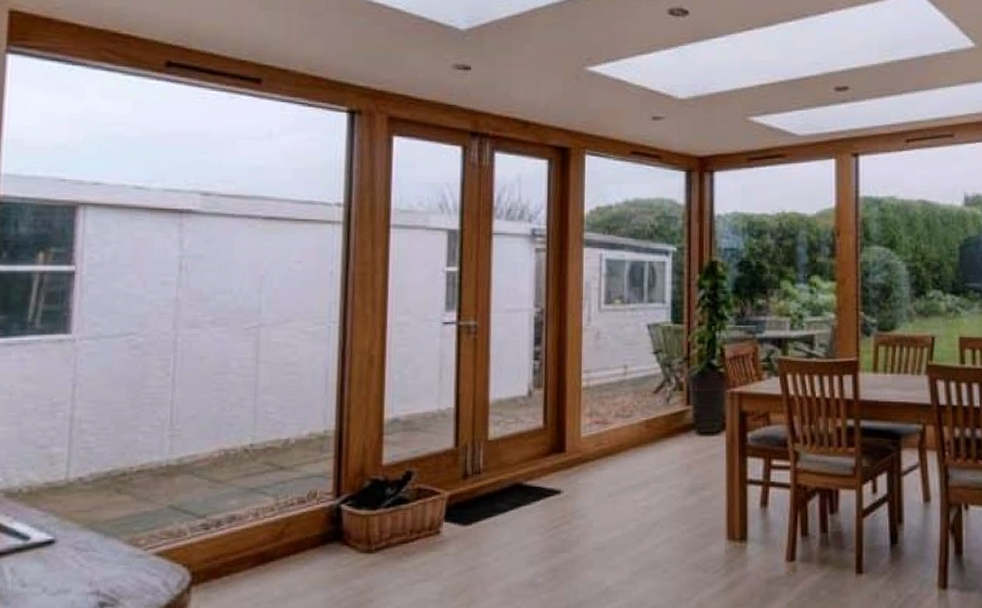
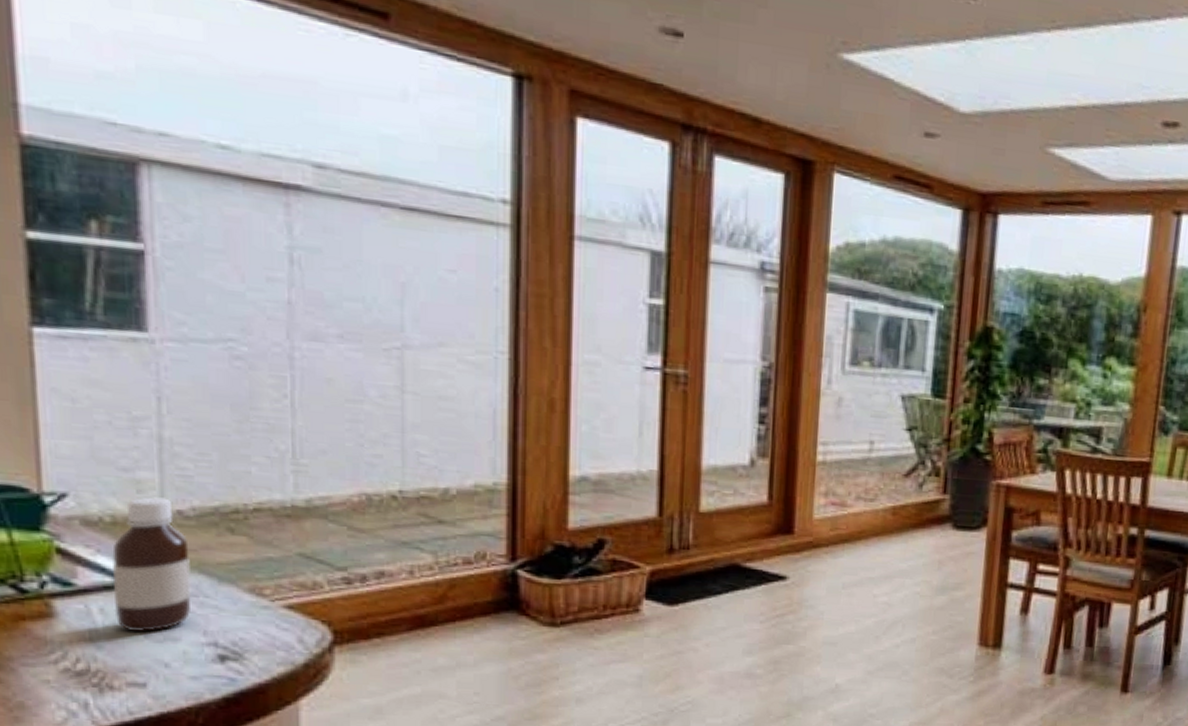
bottle: none [21,466,85,587] -> present [112,495,192,633]

